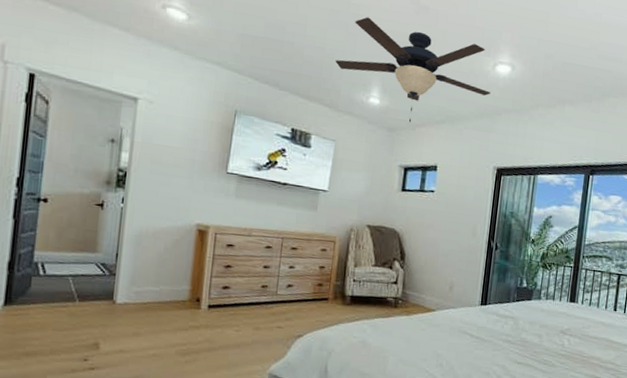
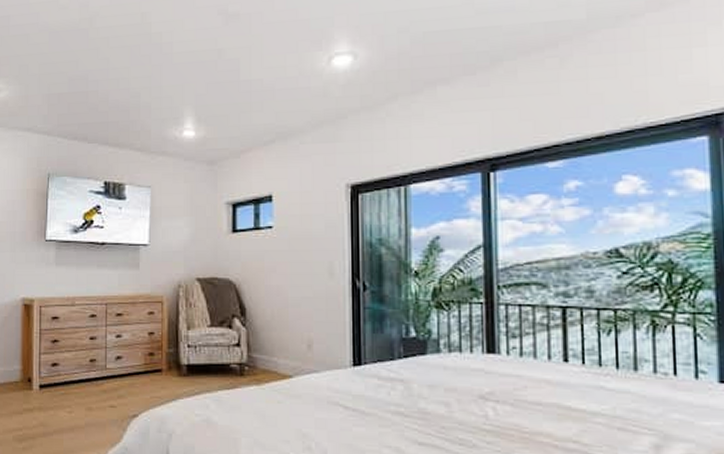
ceiling fan: present [335,16,491,123] -> none [142,40,329,151]

